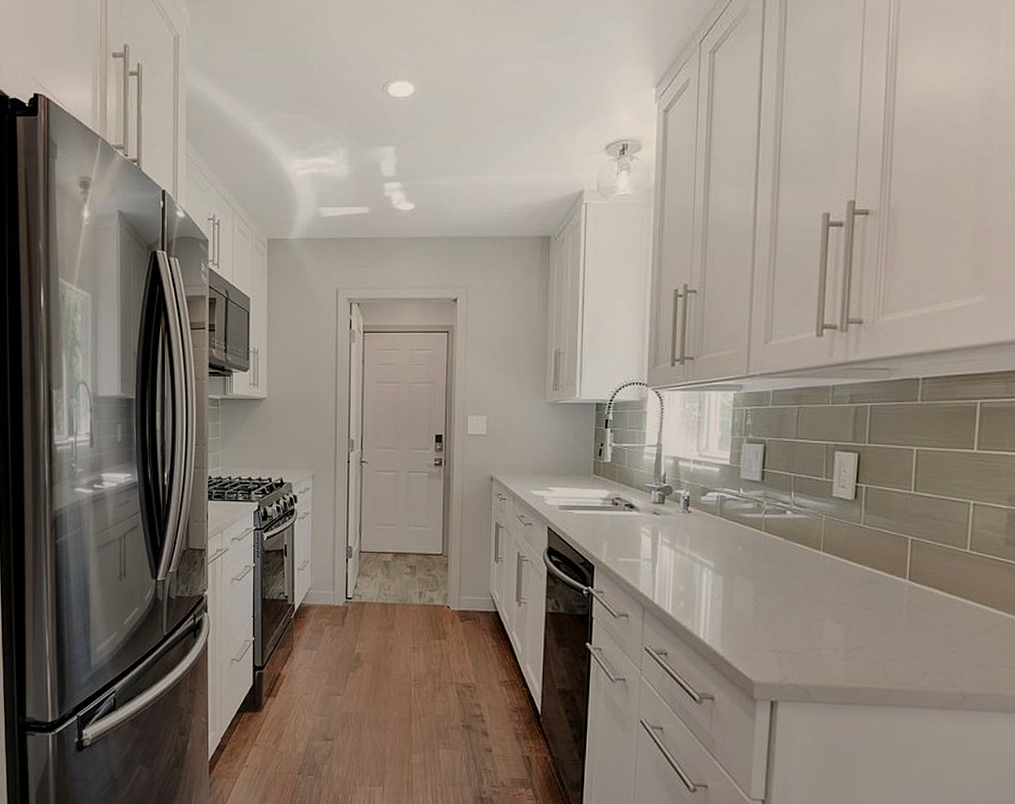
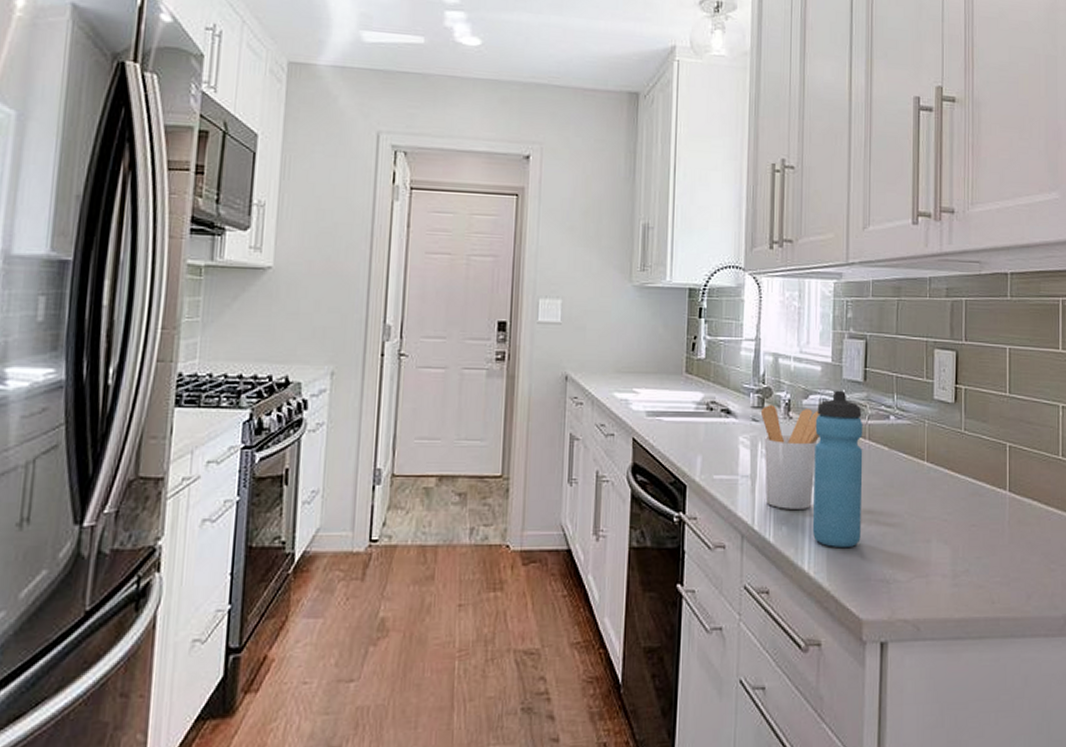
utensil holder: none [662,501,718,588] -> present [761,405,821,509]
water bottle: none [708,488,760,622] -> present [812,390,863,549]

